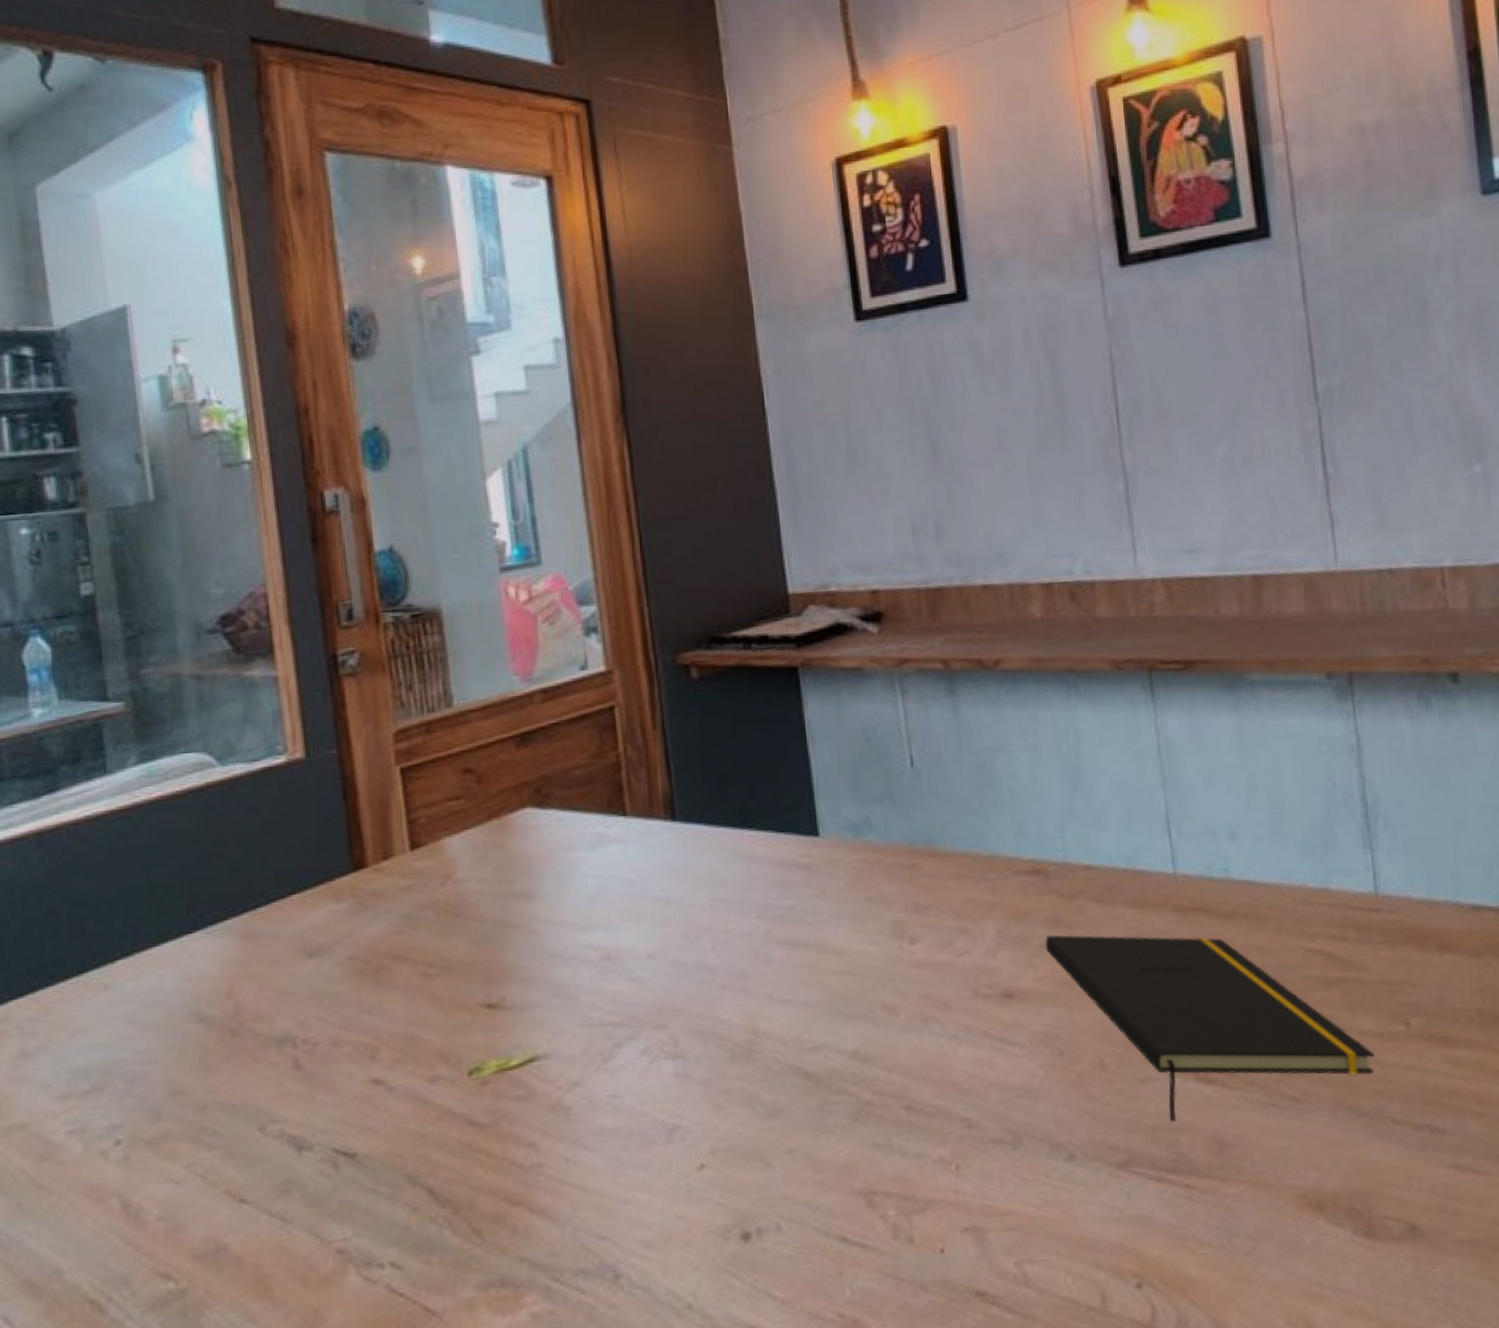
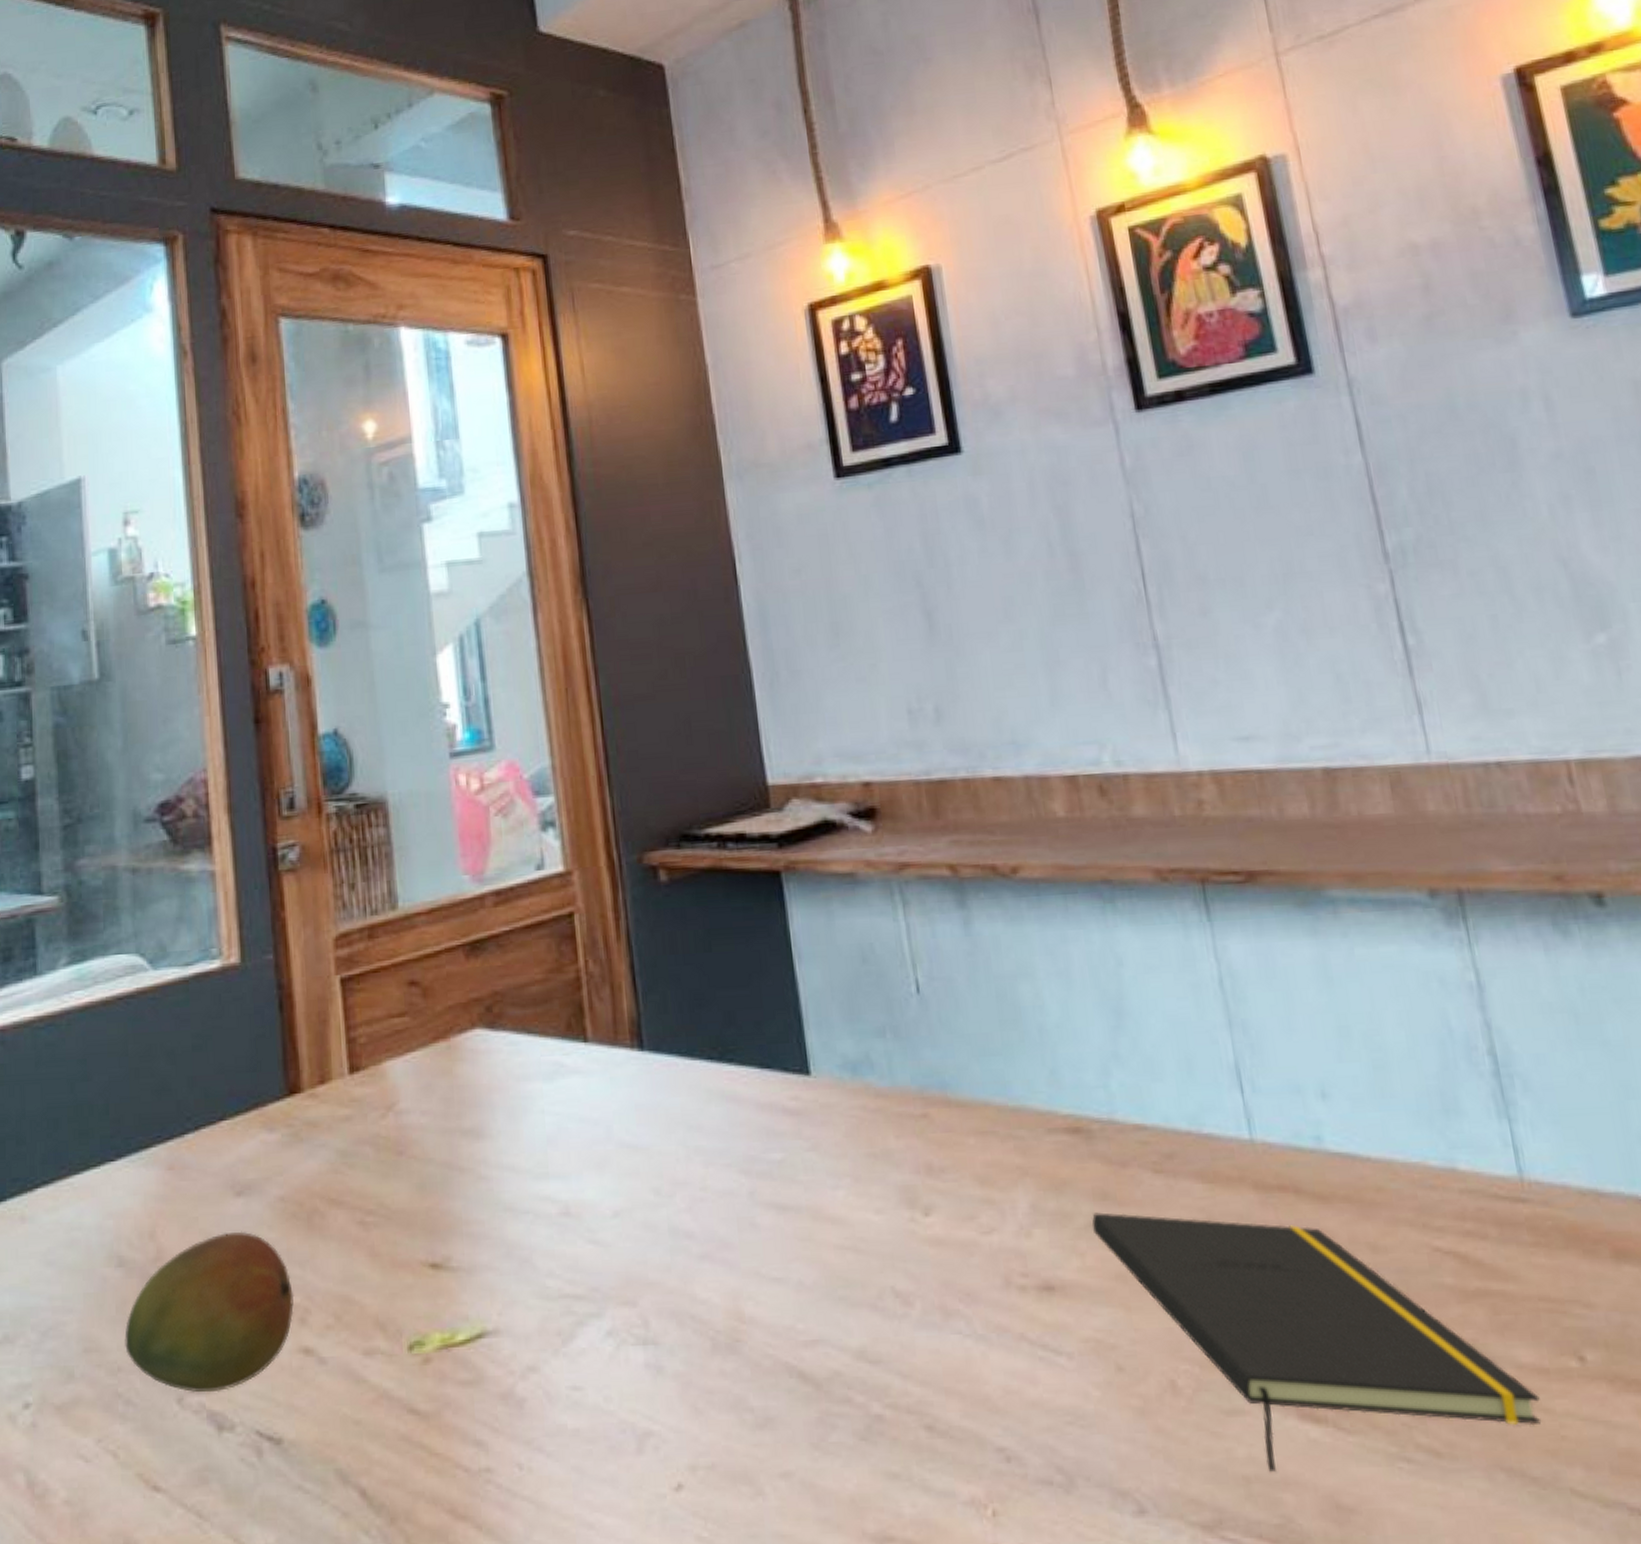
fruit: none [208,986,364,1121] -> present [124,1231,294,1393]

